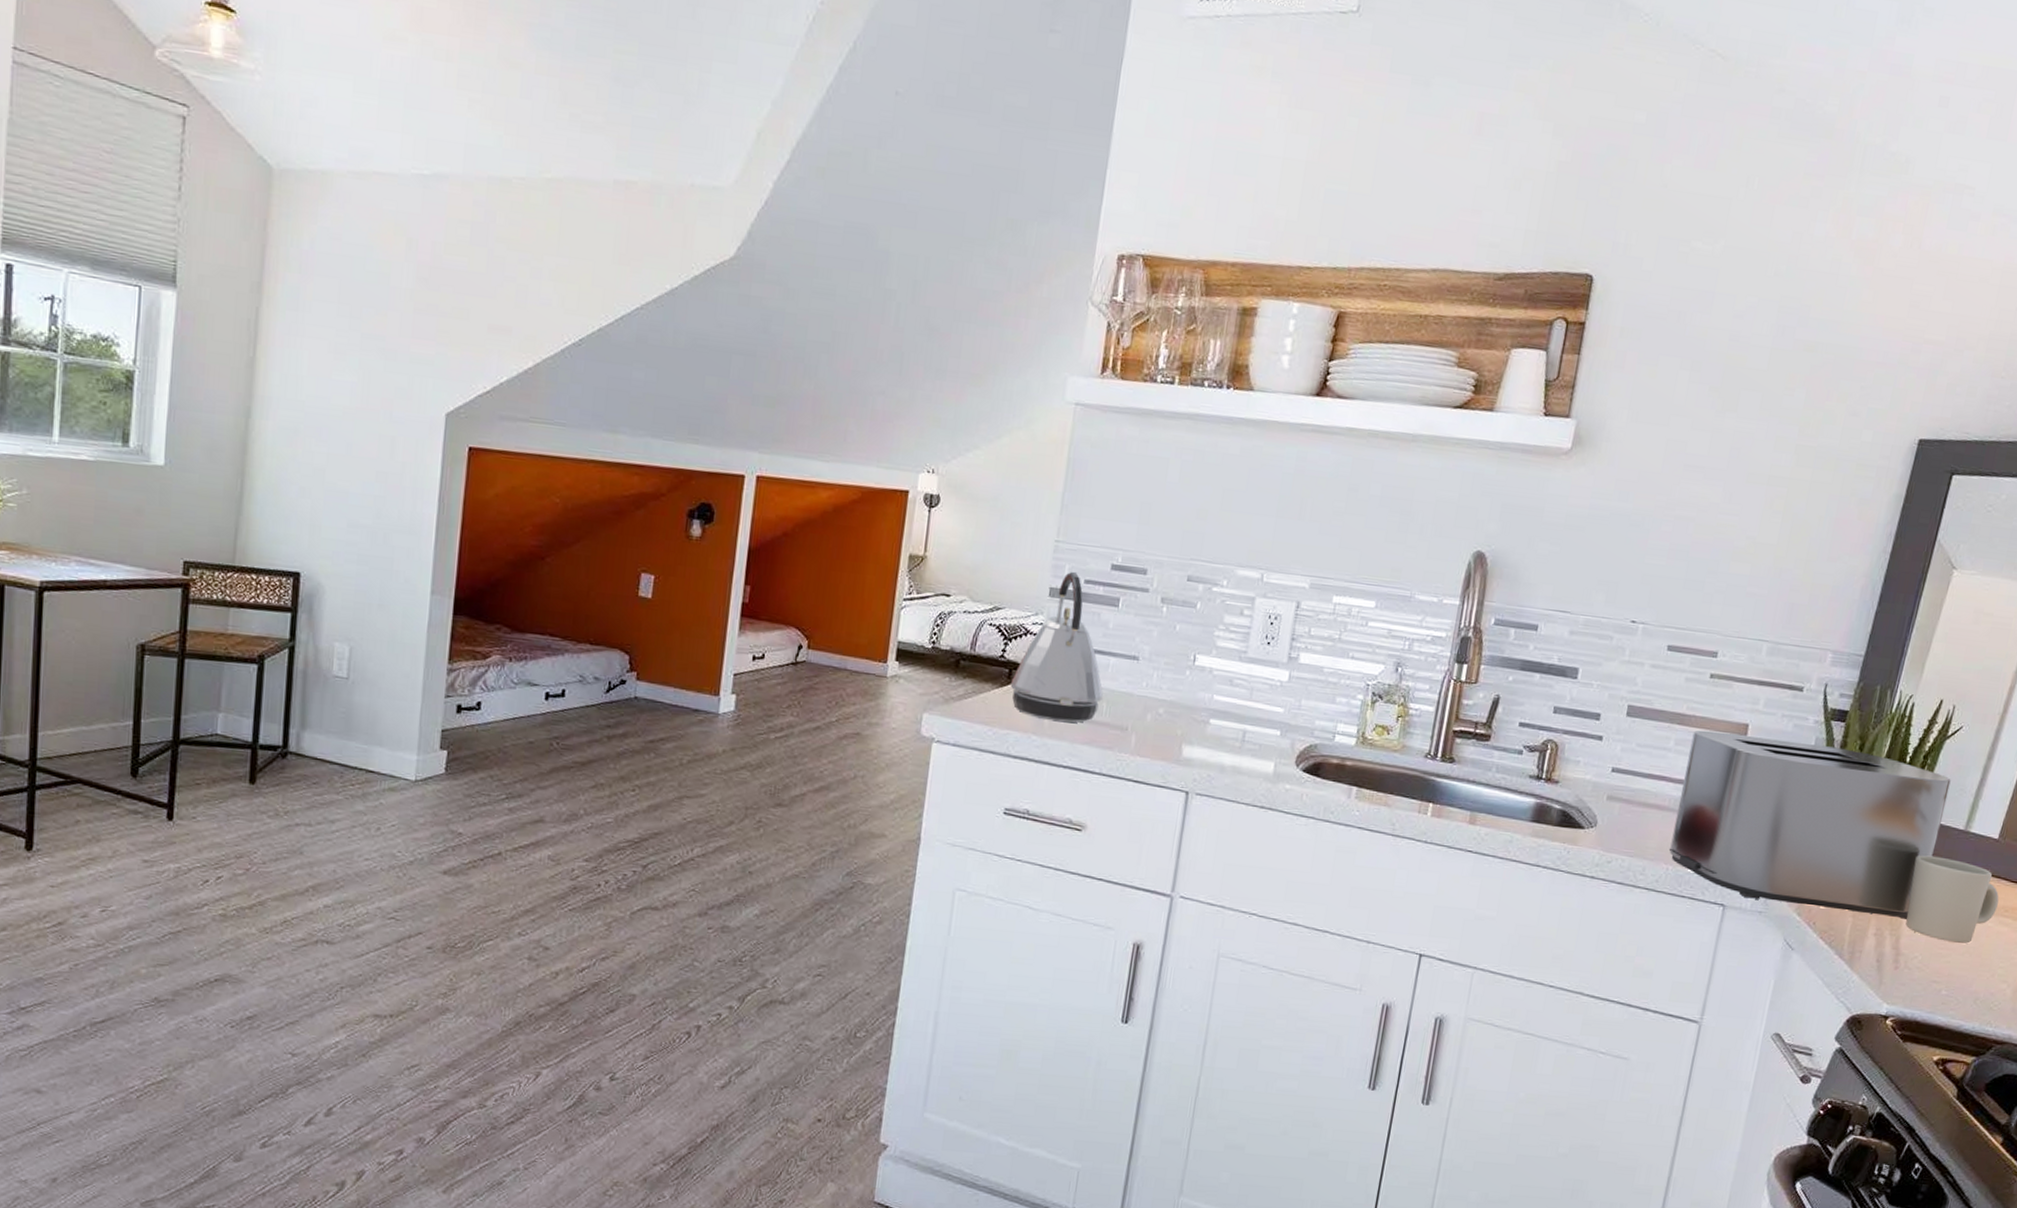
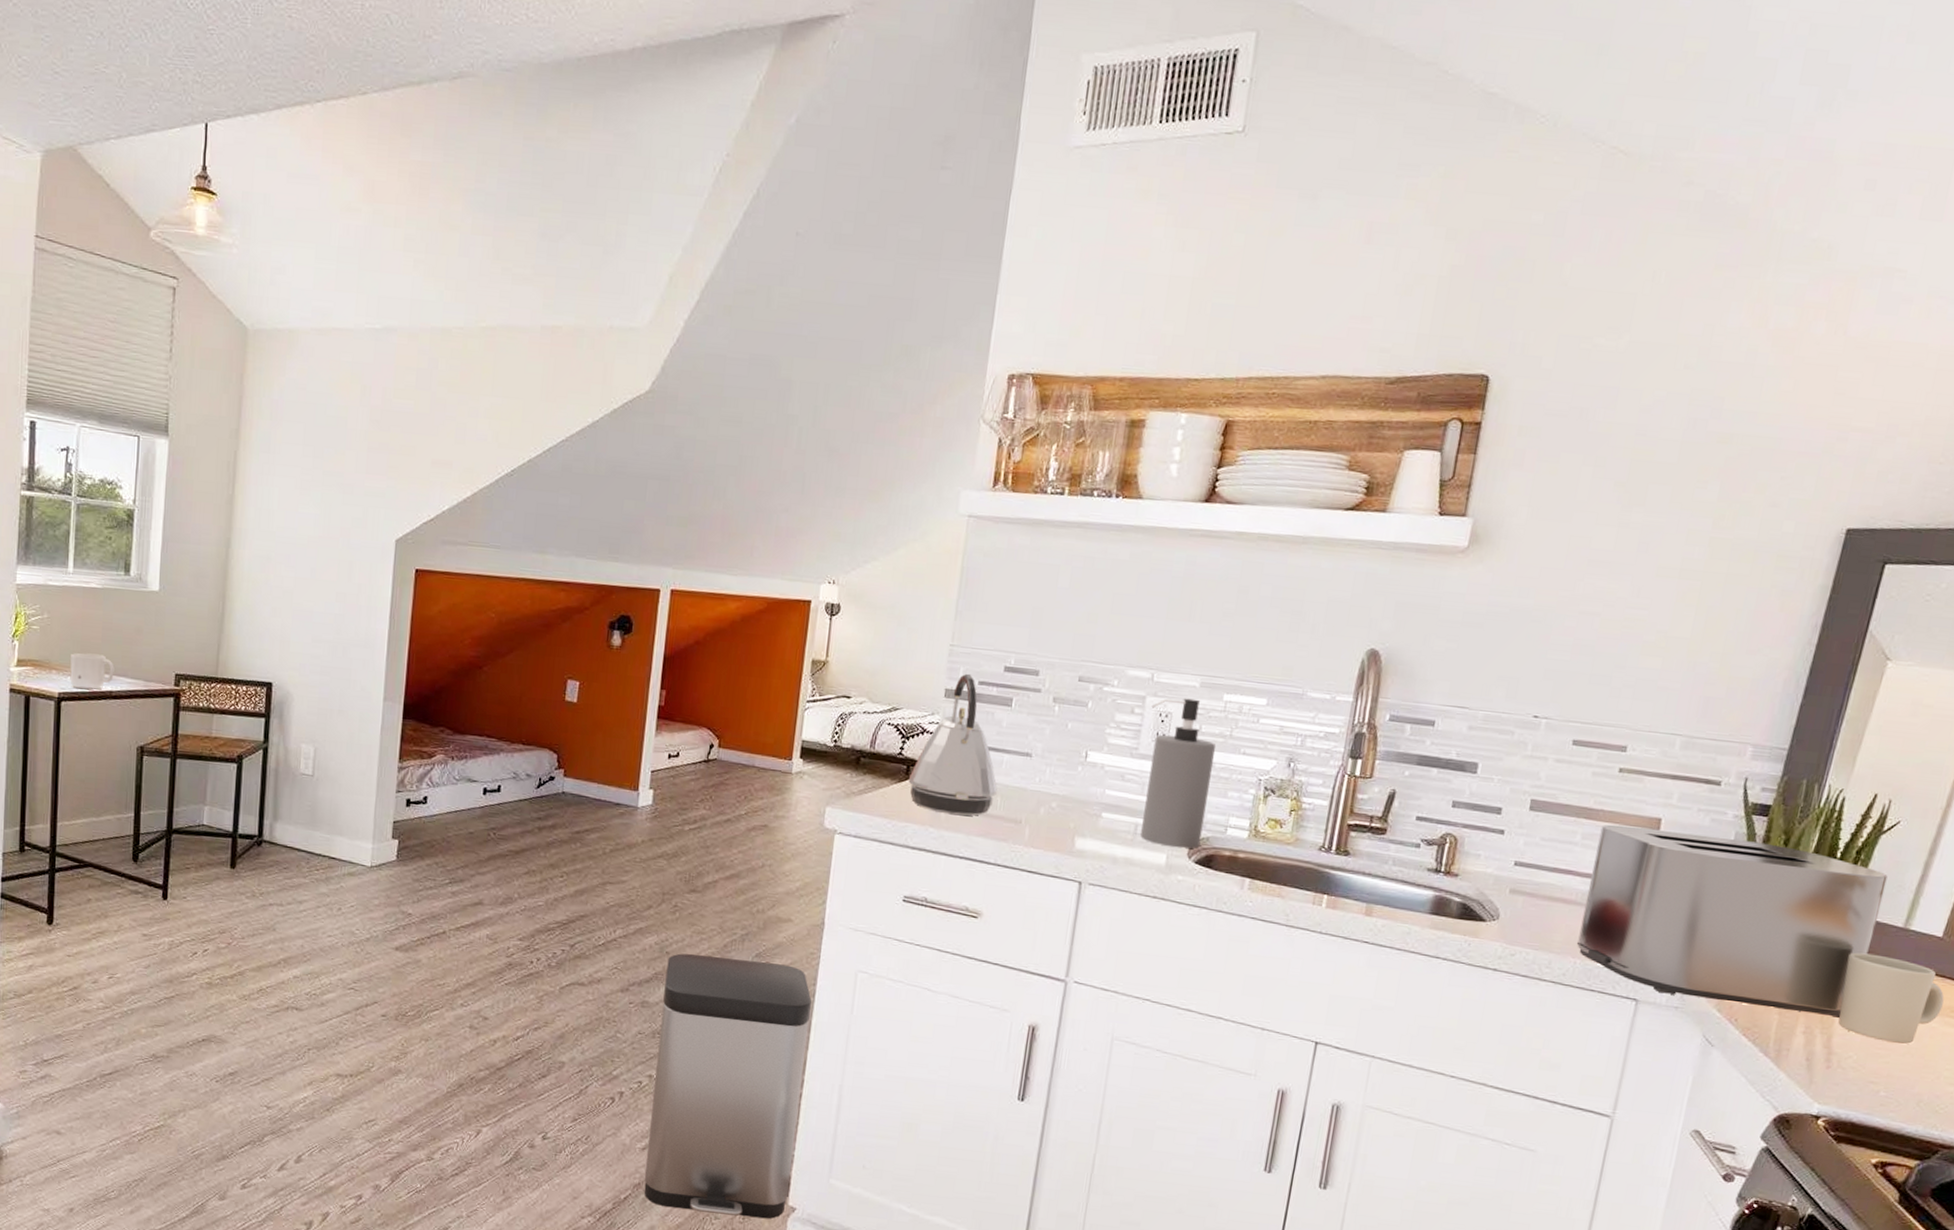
mug: none [54,535,110,578] -> present [70,653,115,690]
pedal bin: none [722,873,907,1158] -> present [644,953,813,1219]
soap dispenser: none [1248,599,1325,757] -> present [1140,698,1217,849]

